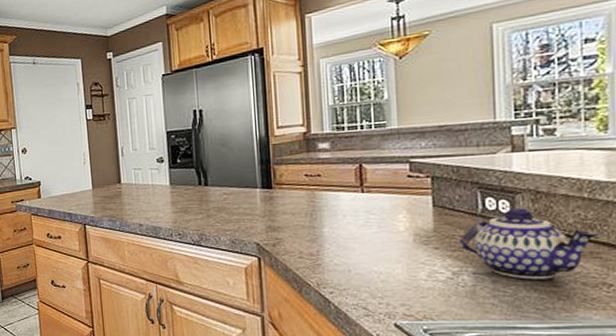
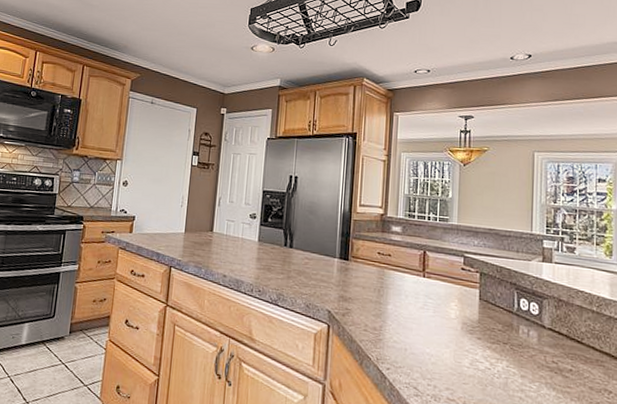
teapot: present [458,207,600,280] -> none [497,310,604,380]

